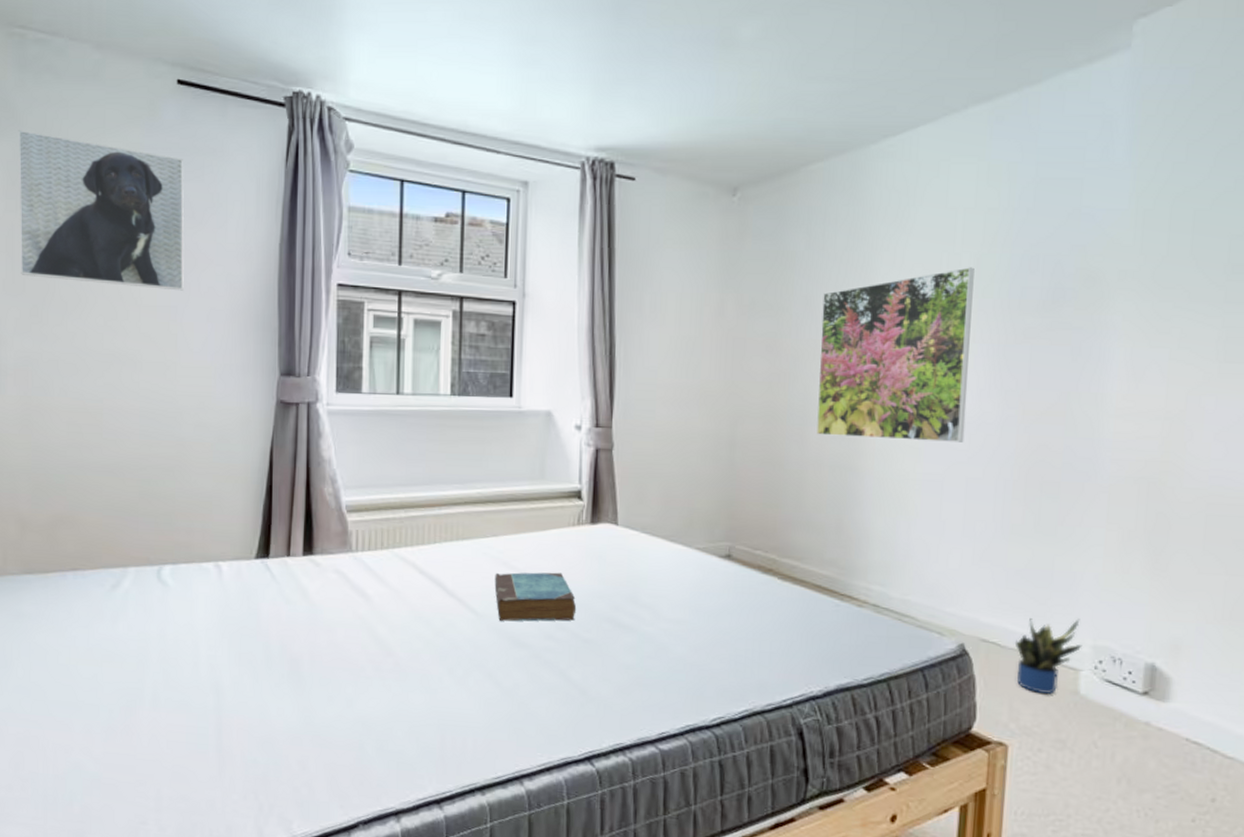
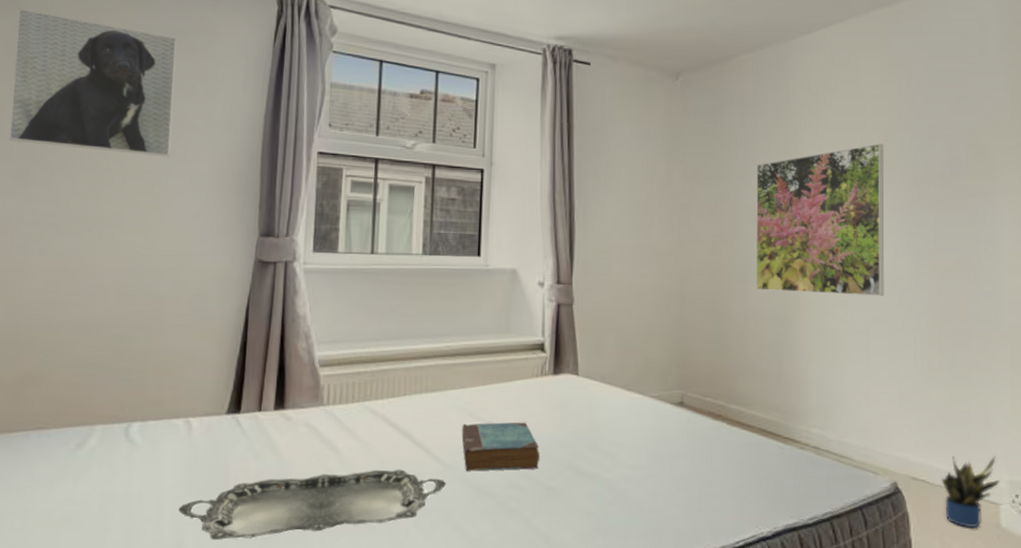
serving tray: none [213,617,479,682] -> present [178,469,446,540]

